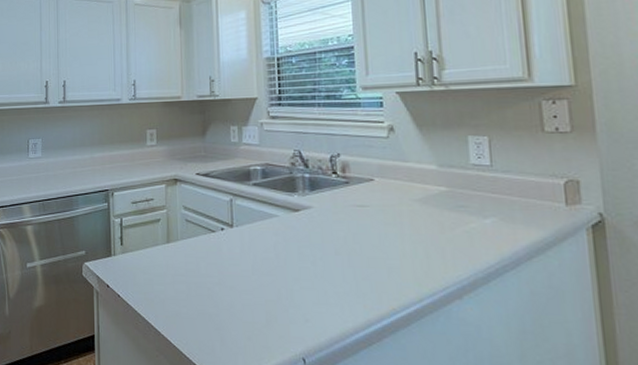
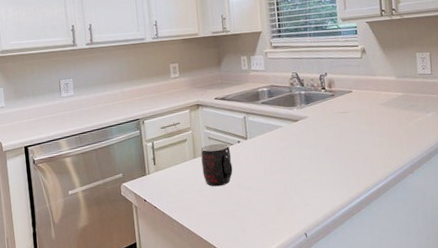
mug: none [176,229,213,281] -> present [200,143,233,187]

